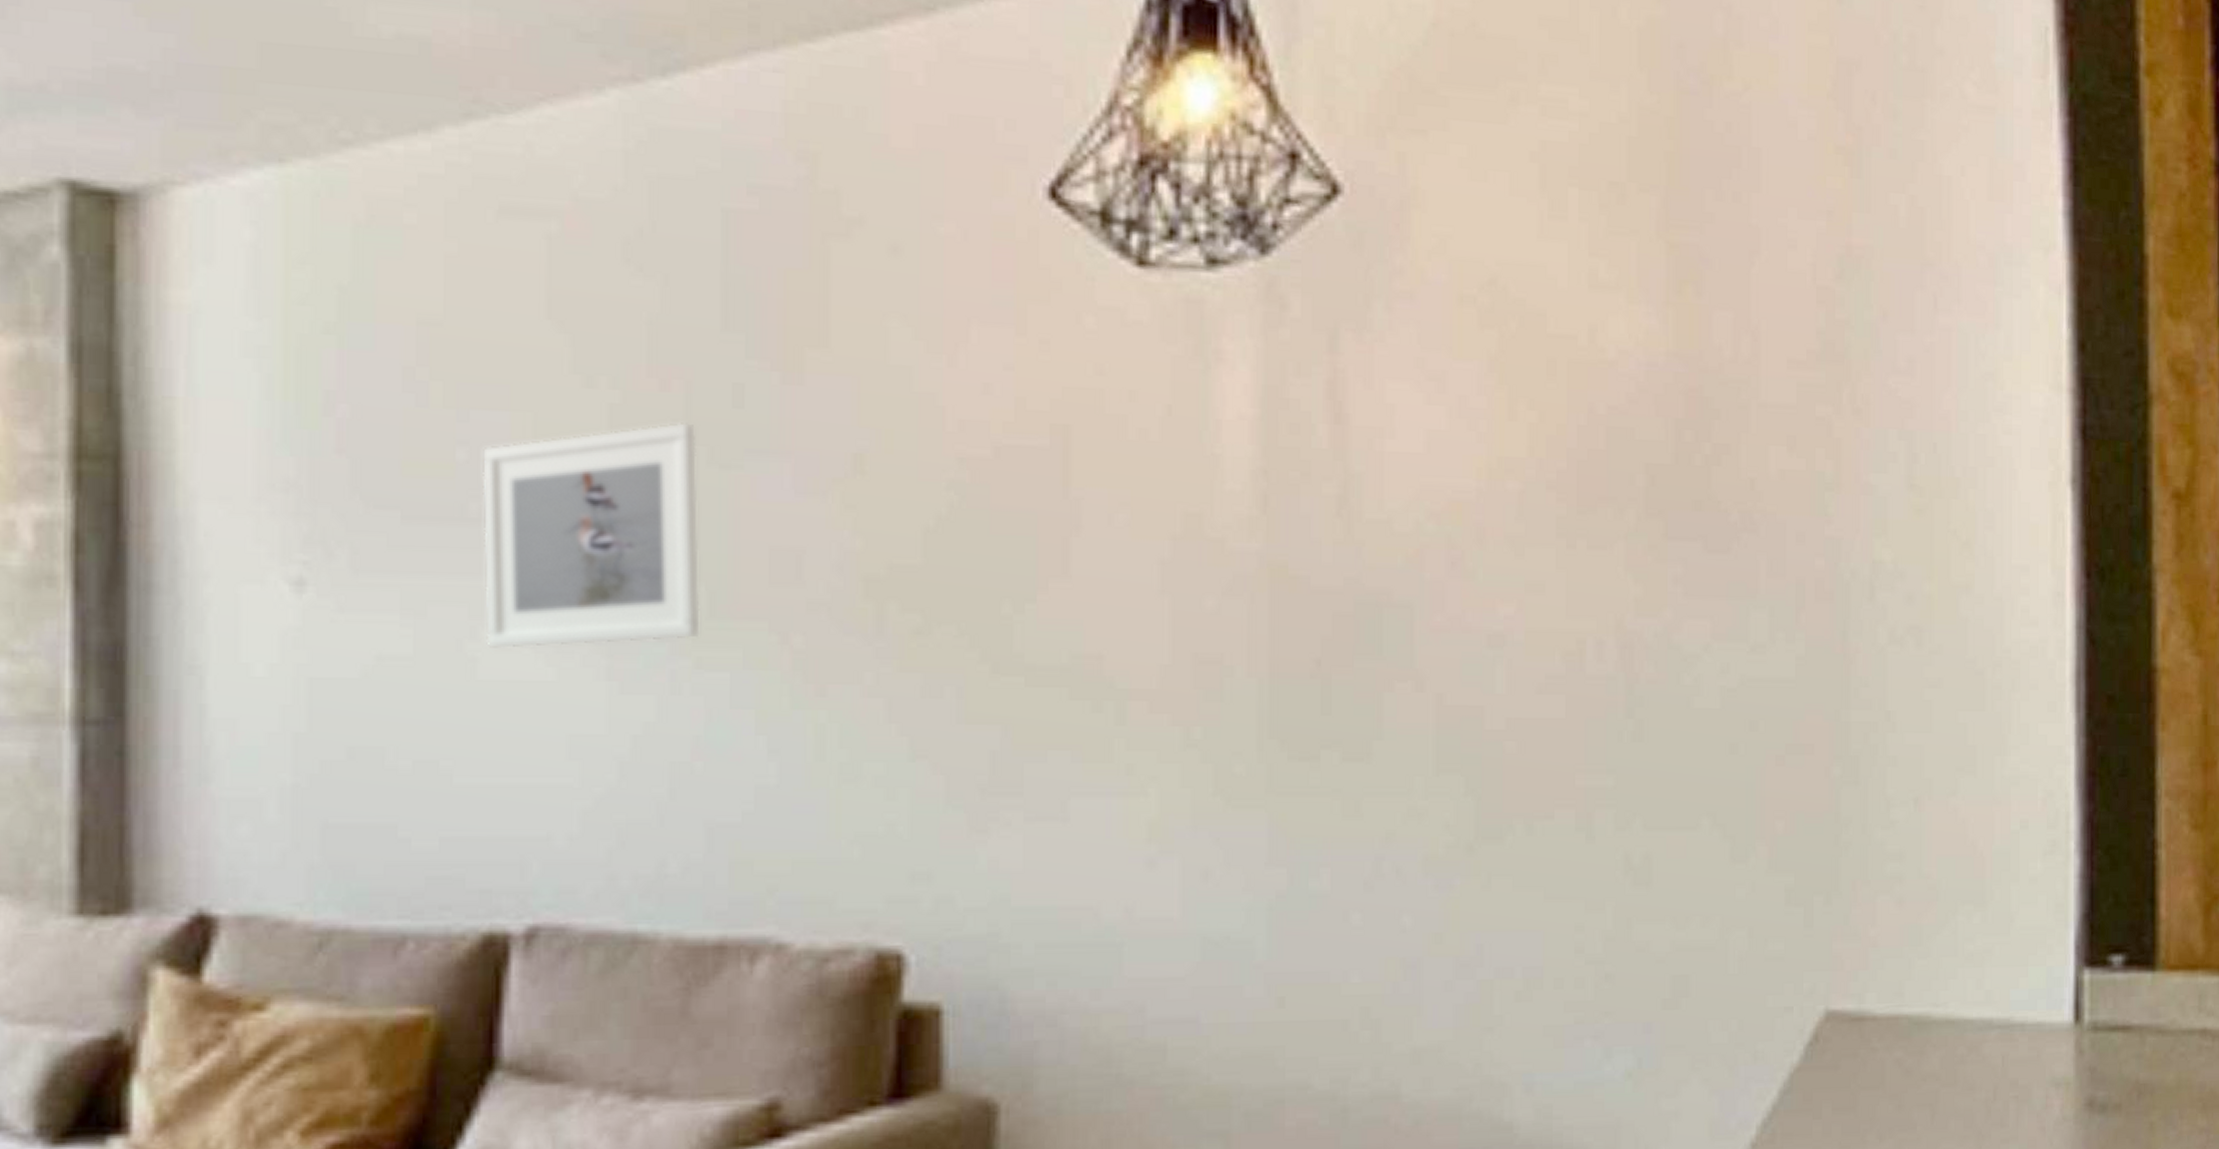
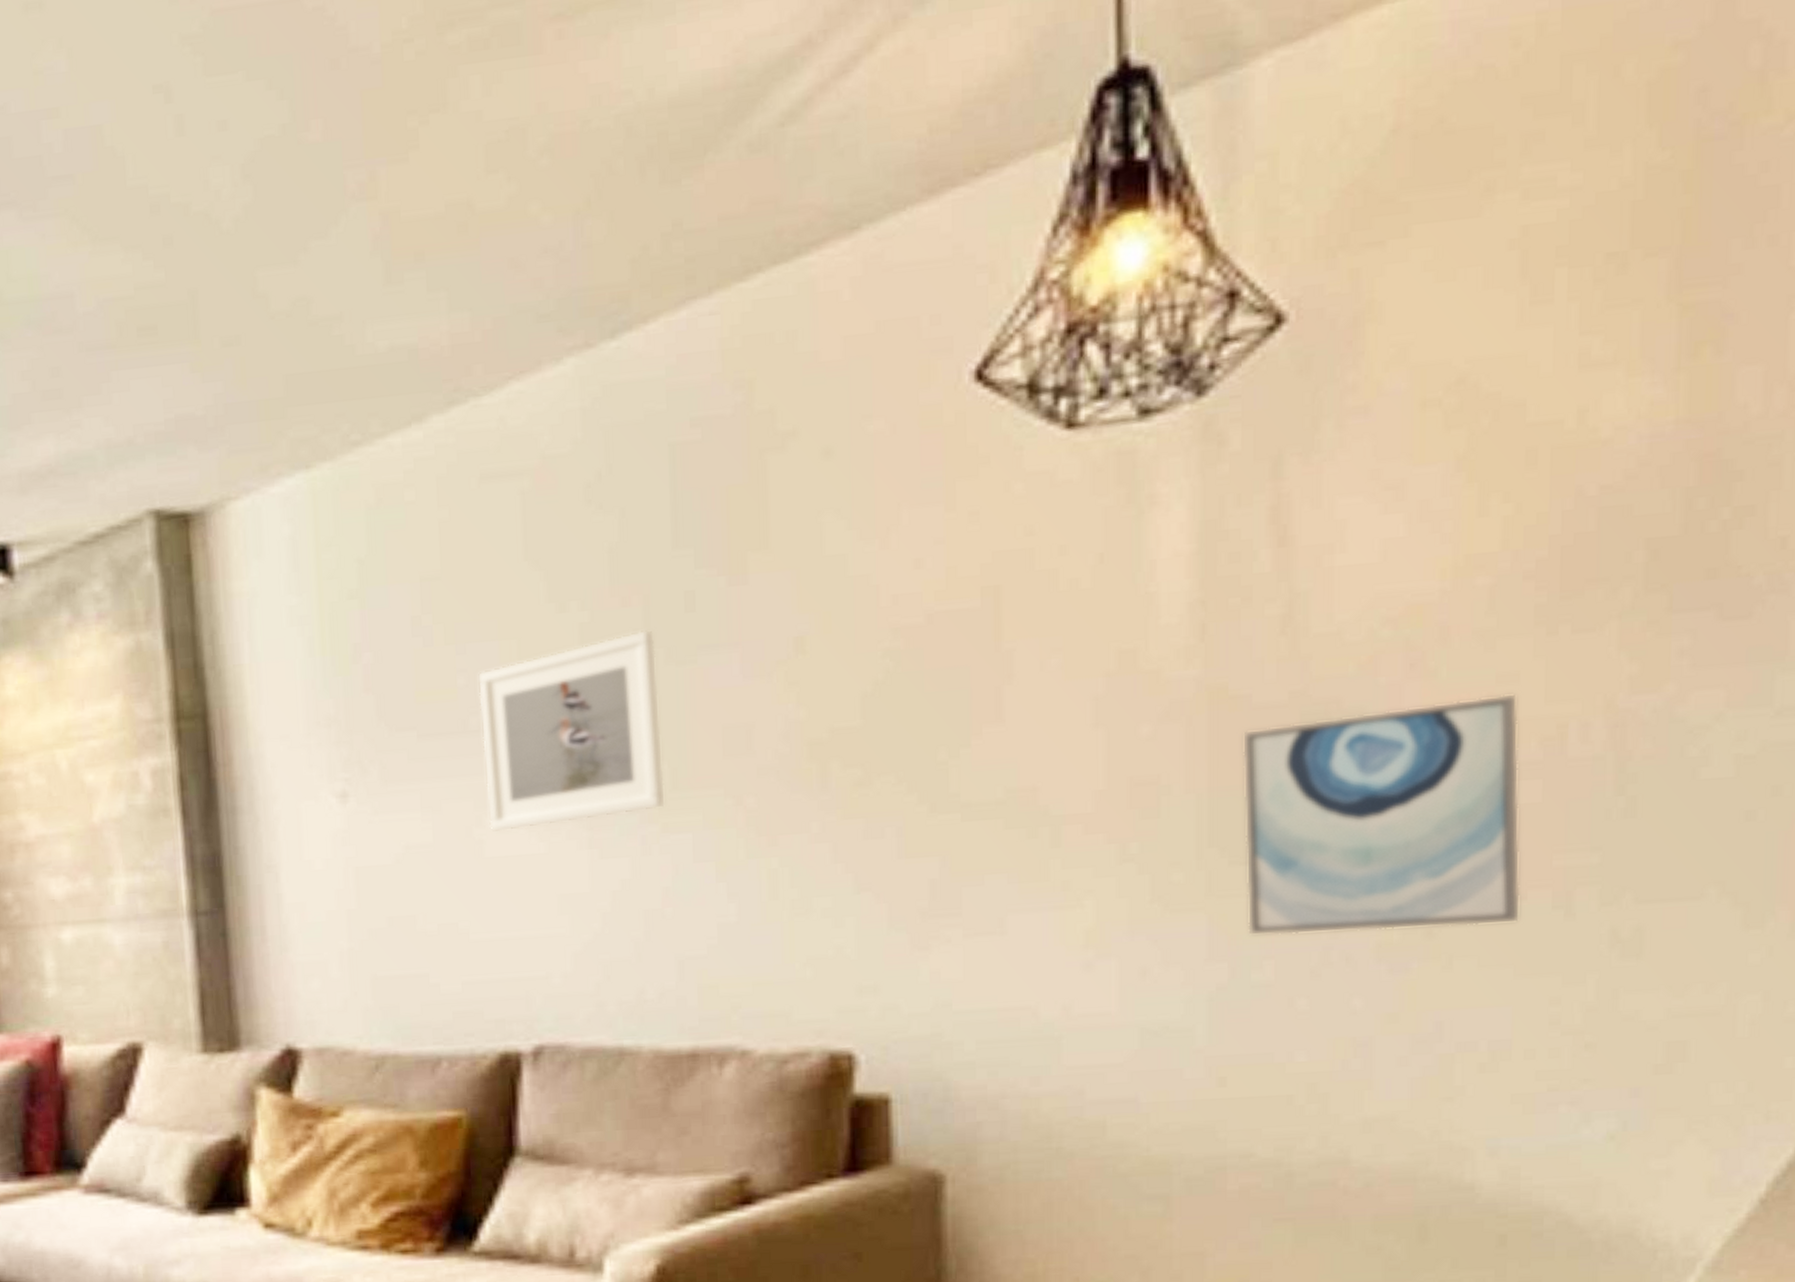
wall art: none [1300,603,1549,844] -> present [1242,693,1521,936]

